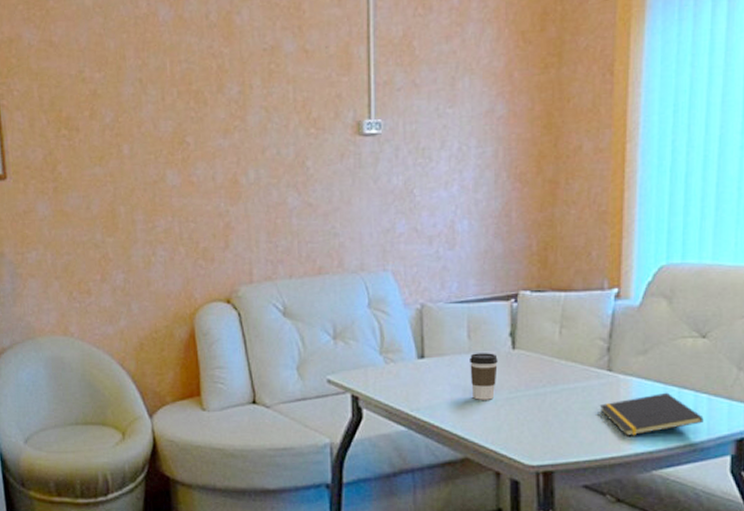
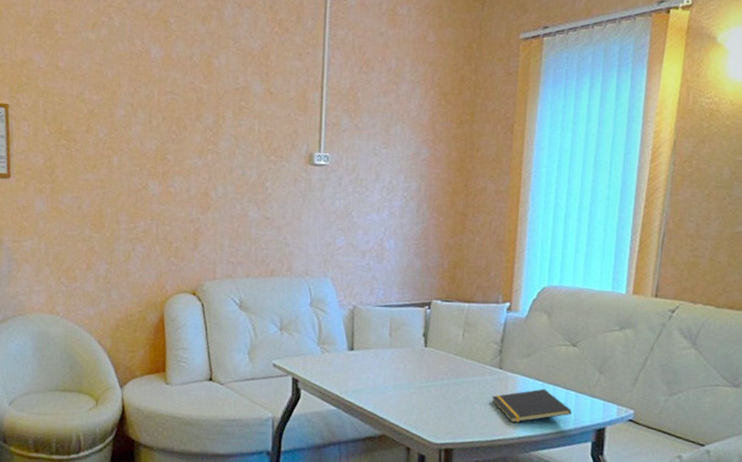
coffee cup: present [470,353,498,400] -> none [390,348,413,388]

